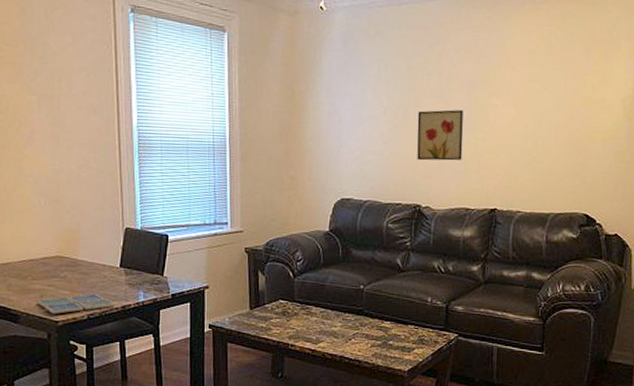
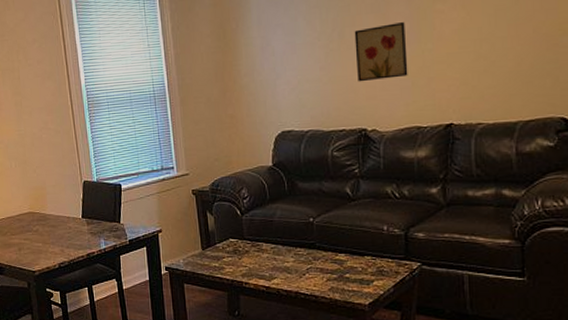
drink coaster: present [37,294,115,314] -> none [17,245,81,265]

